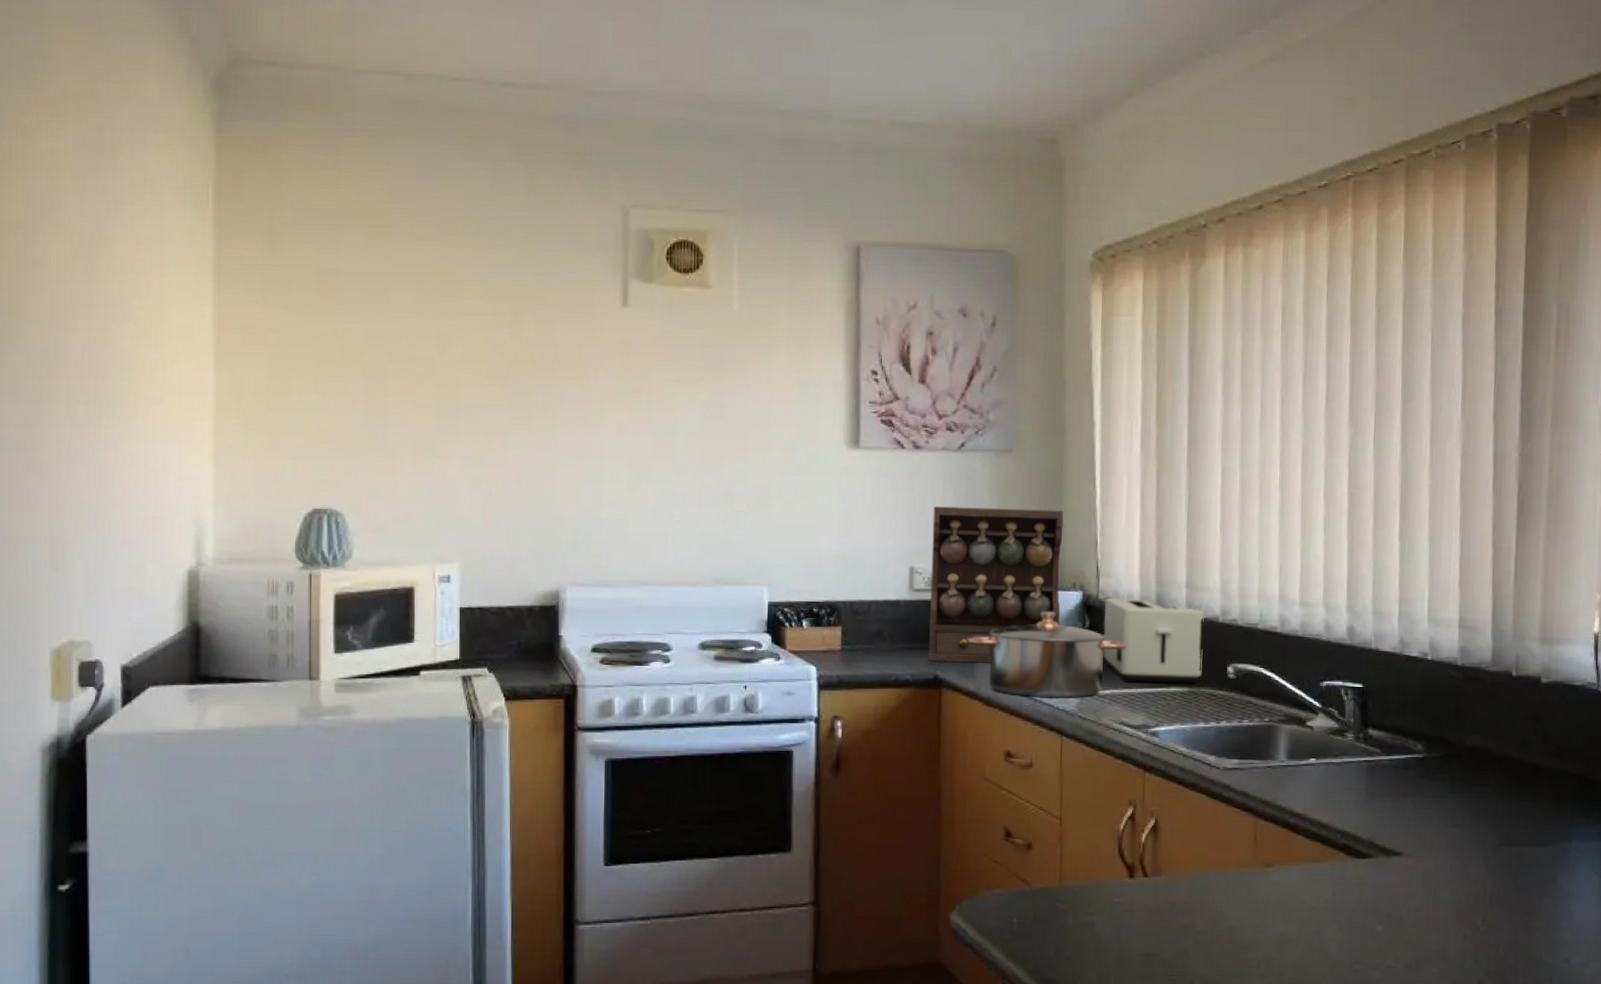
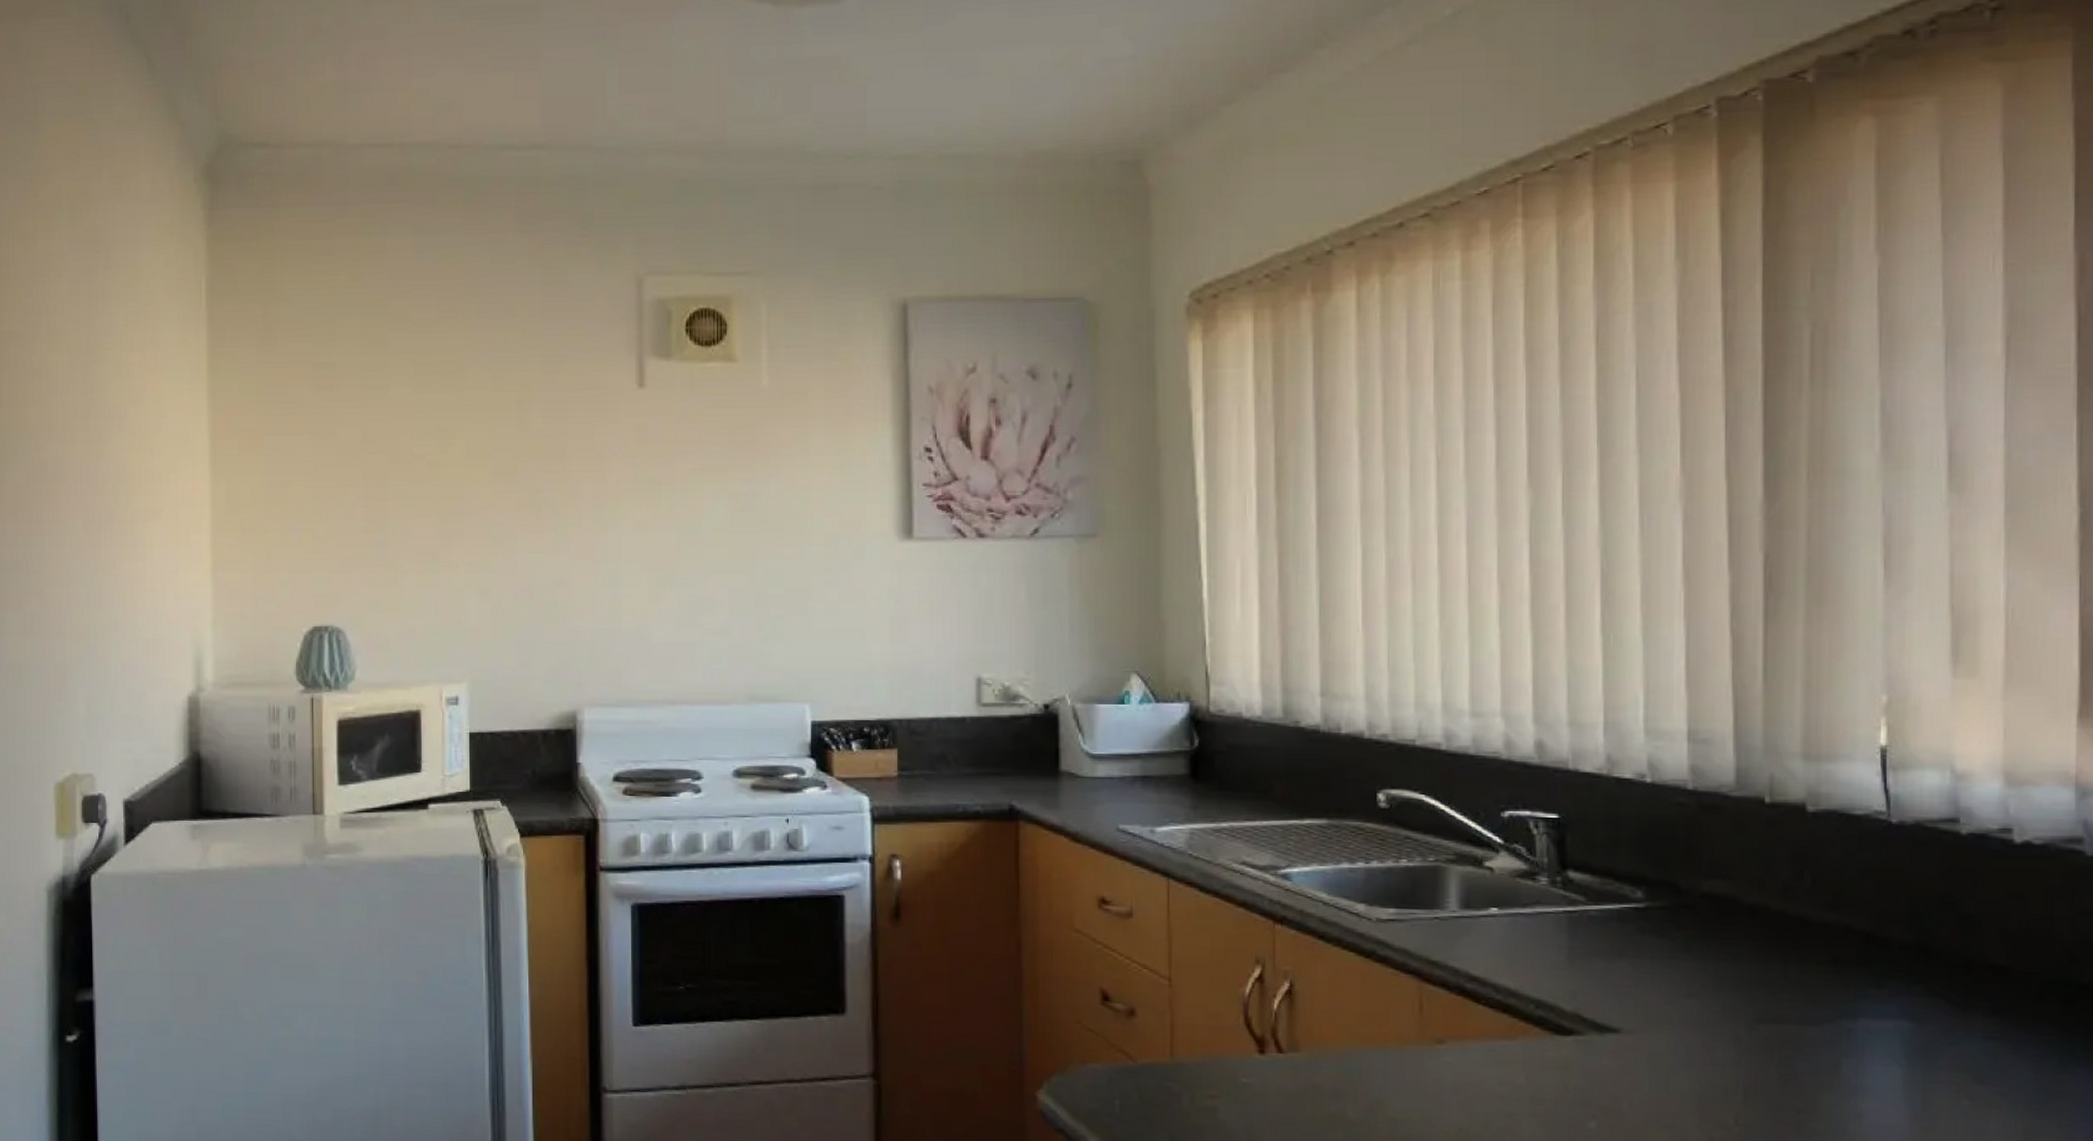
spice rack: present [929,506,1064,663] -> none [1002,605,1163,791]
cooking pot: present [967,611,1126,699] -> none [1048,727,1246,833]
toaster: present [1103,597,1204,684] -> none [1216,710,1345,815]

